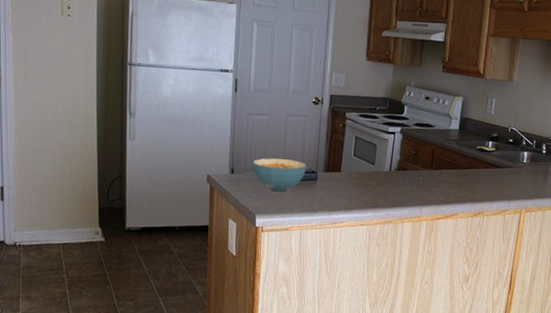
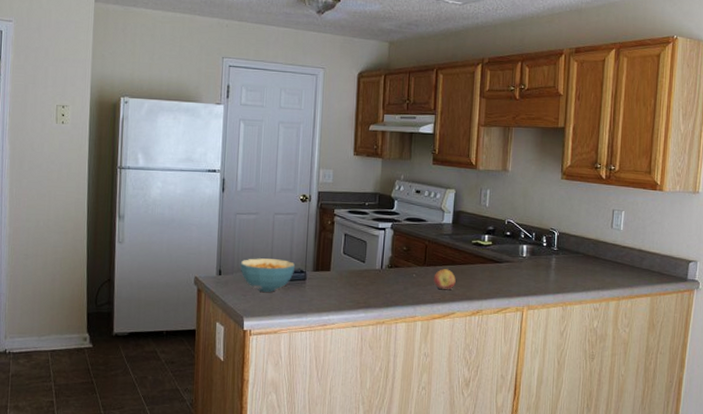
fruit: none [439,172,460,193] -> present [433,269,456,290]

